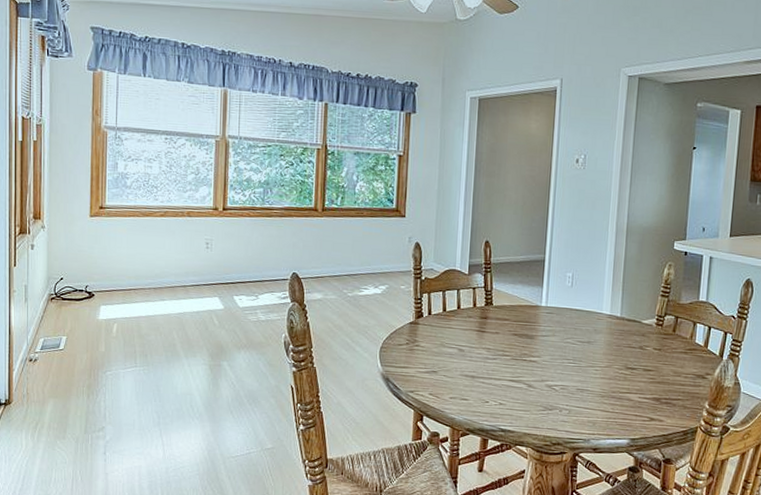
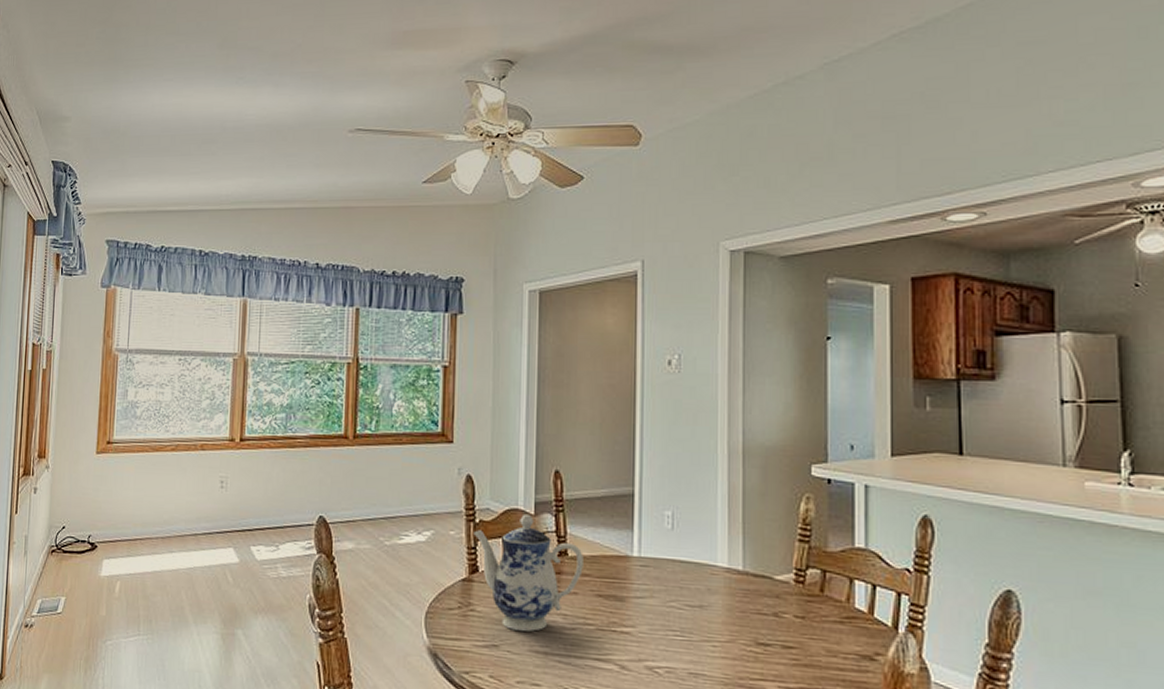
teapot: none [420,273,505,361] -> present [474,513,583,632]

